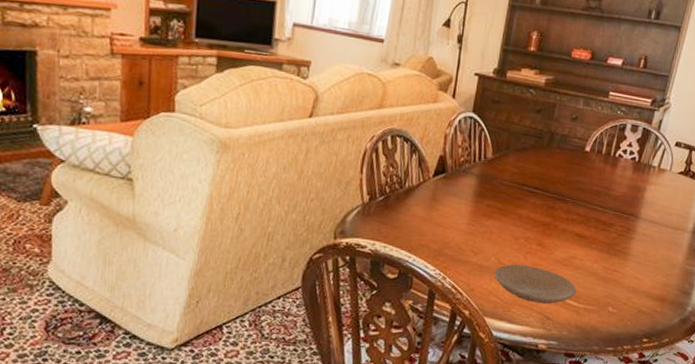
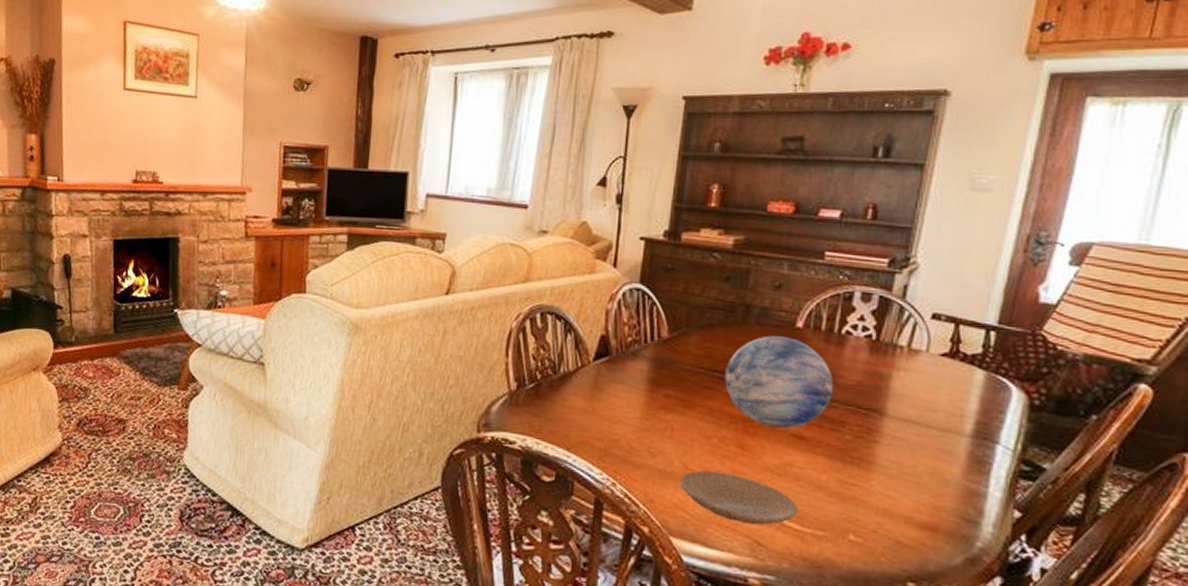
decorative orb: none [532,157,607,230] -> present [725,335,833,428]

